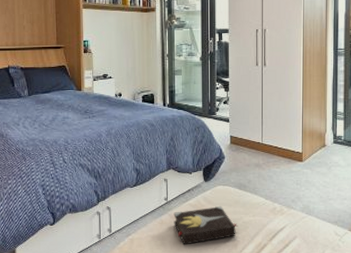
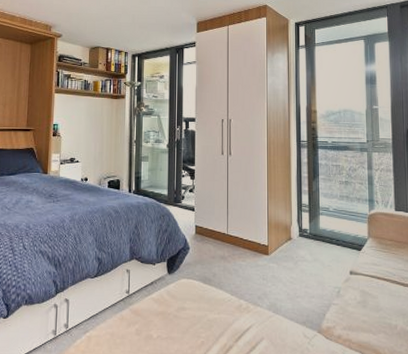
hardback book: present [173,205,238,245] -> none [134,301,202,345]

